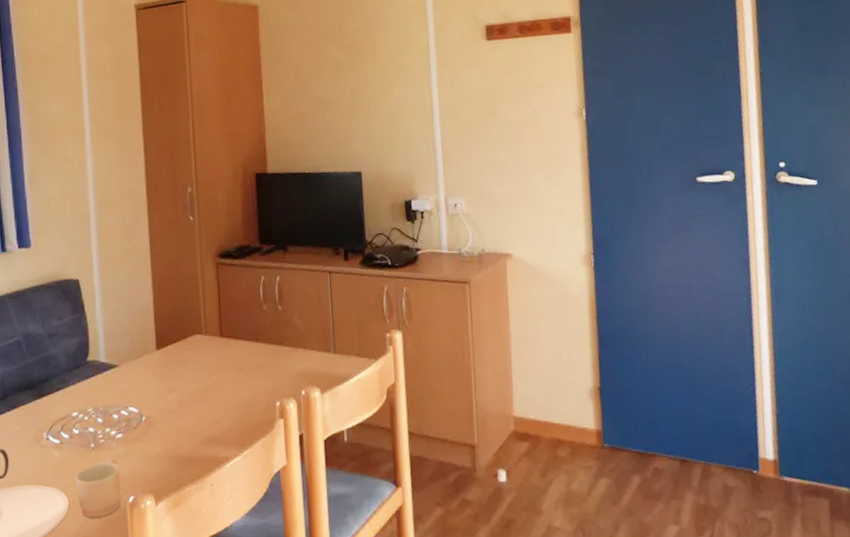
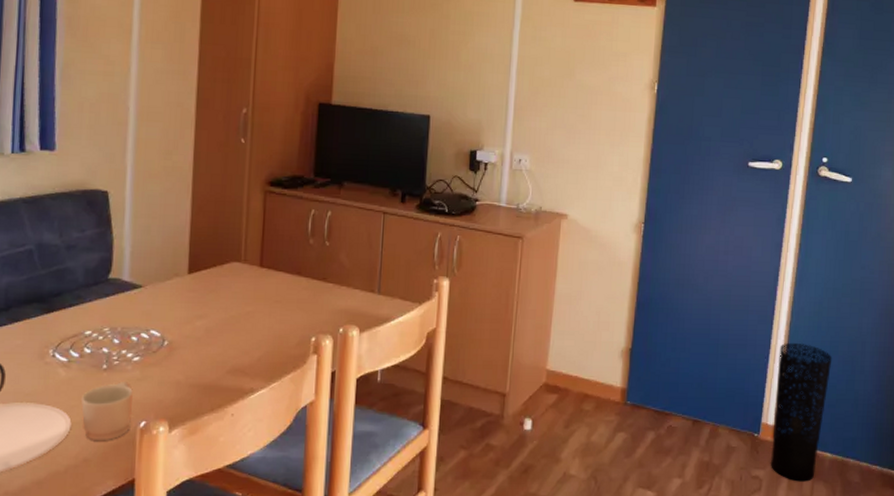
umbrella stand: none [765,366,833,522] -> present [770,342,833,482]

